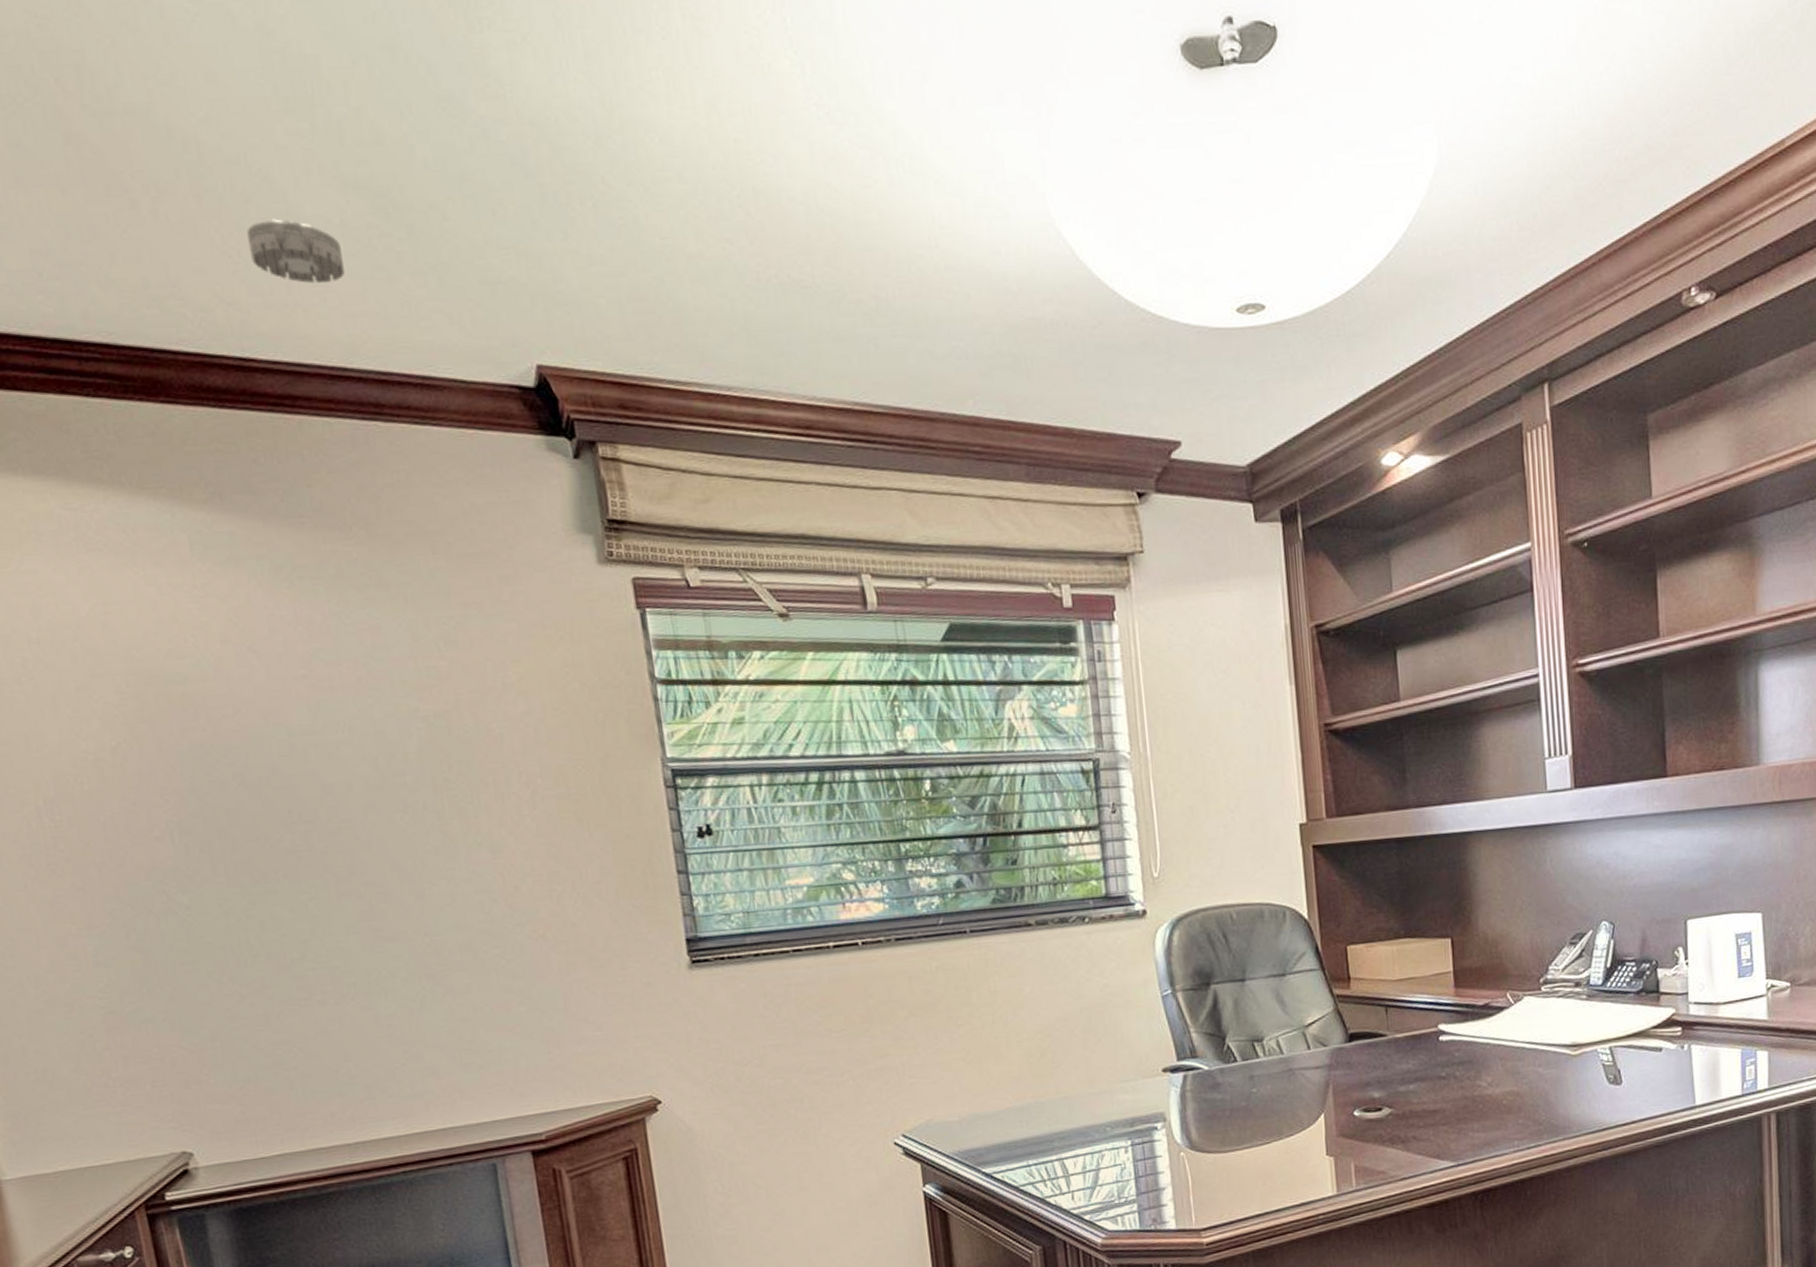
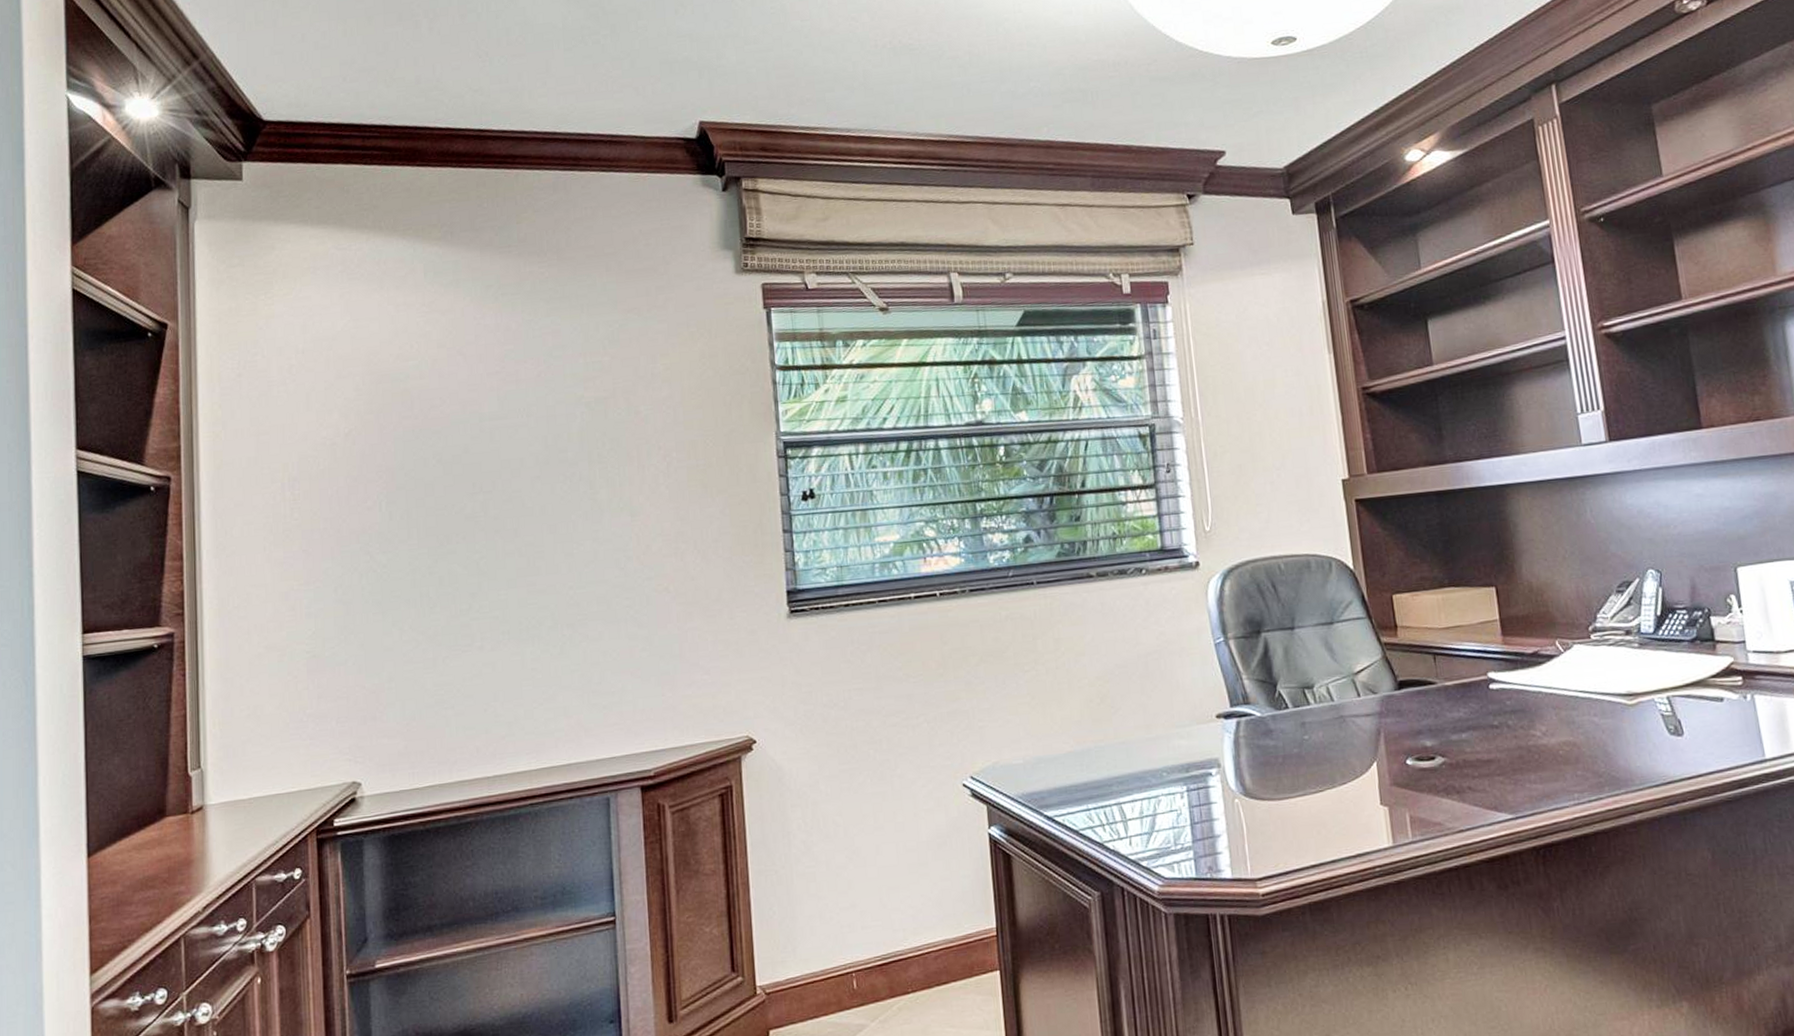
smoke detector: present [246,218,345,284] -> none [494,27,562,72]

